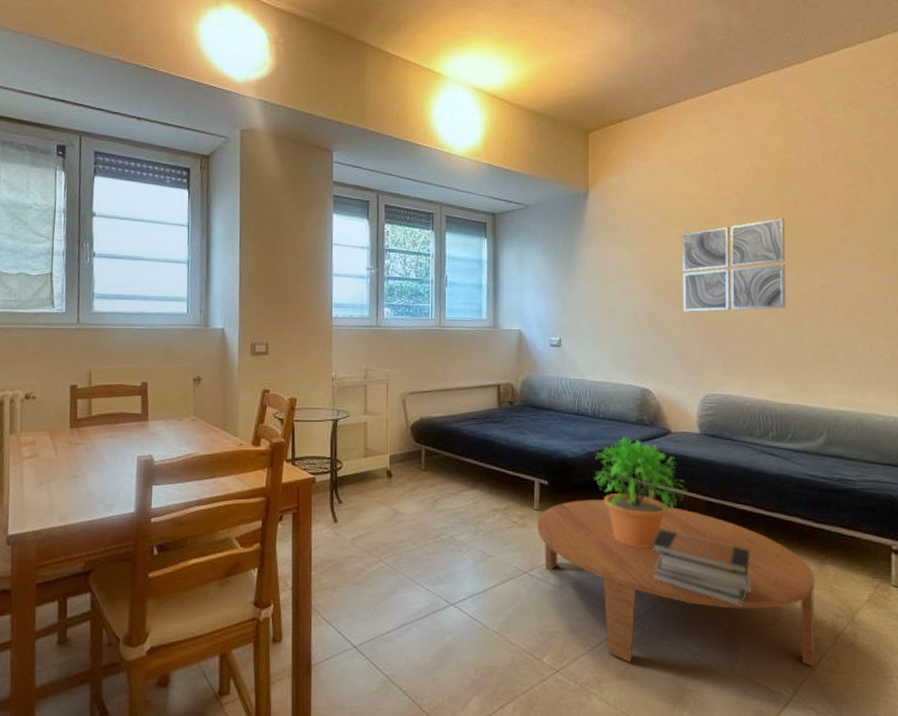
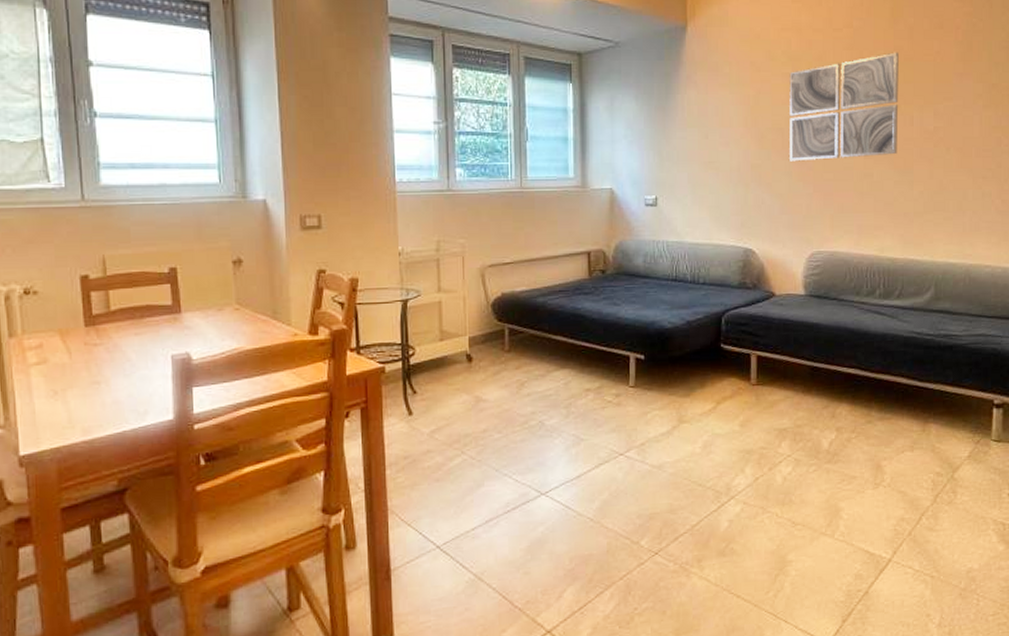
coffee table: present [537,500,815,666] -> none [633,372,917,539]
potted plant: present [594,437,687,548] -> none [693,303,791,420]
book stack: present [652,529,751,606] -> none [754,398,854,472]

